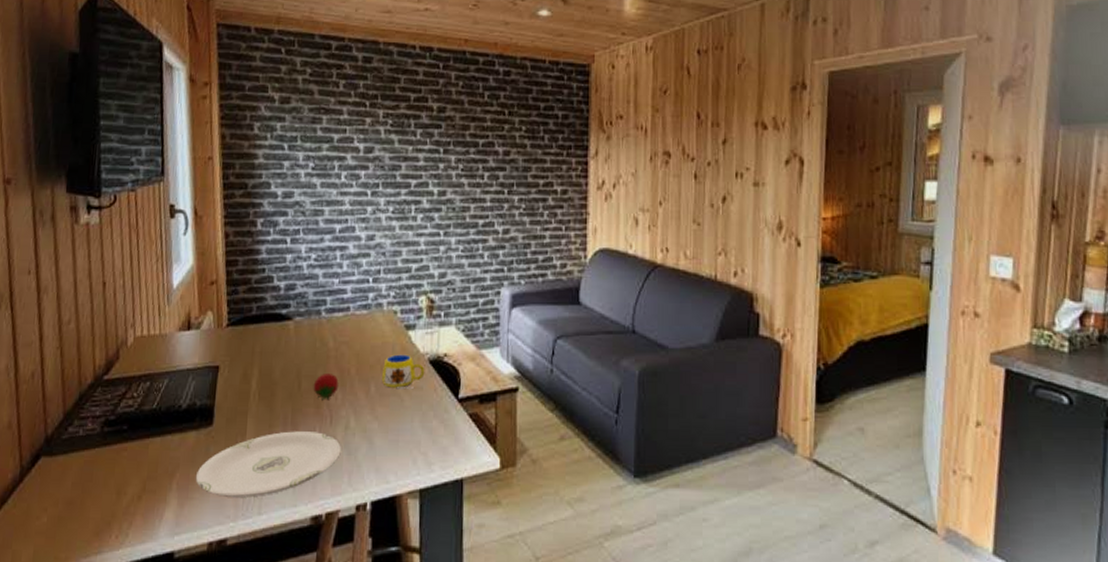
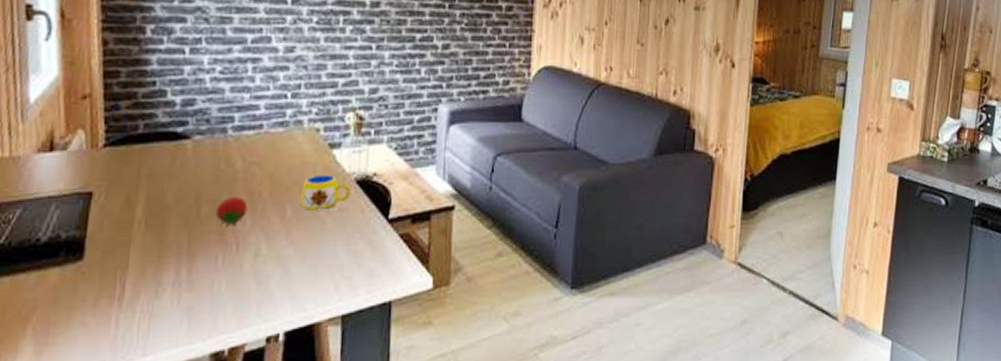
plate: present [195,431,341,498] -> none [58,261,249,340]

